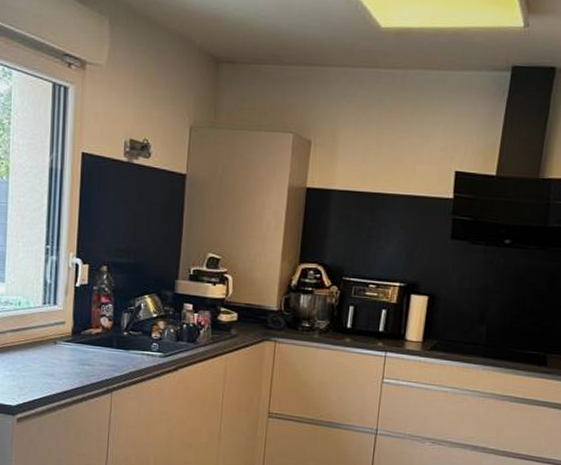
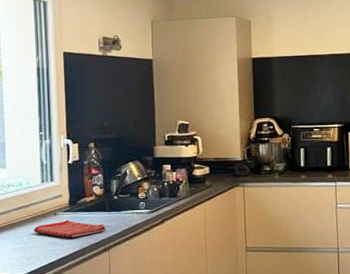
dish towel: none [30,351,111,373] -> present [34,220,106,238]

